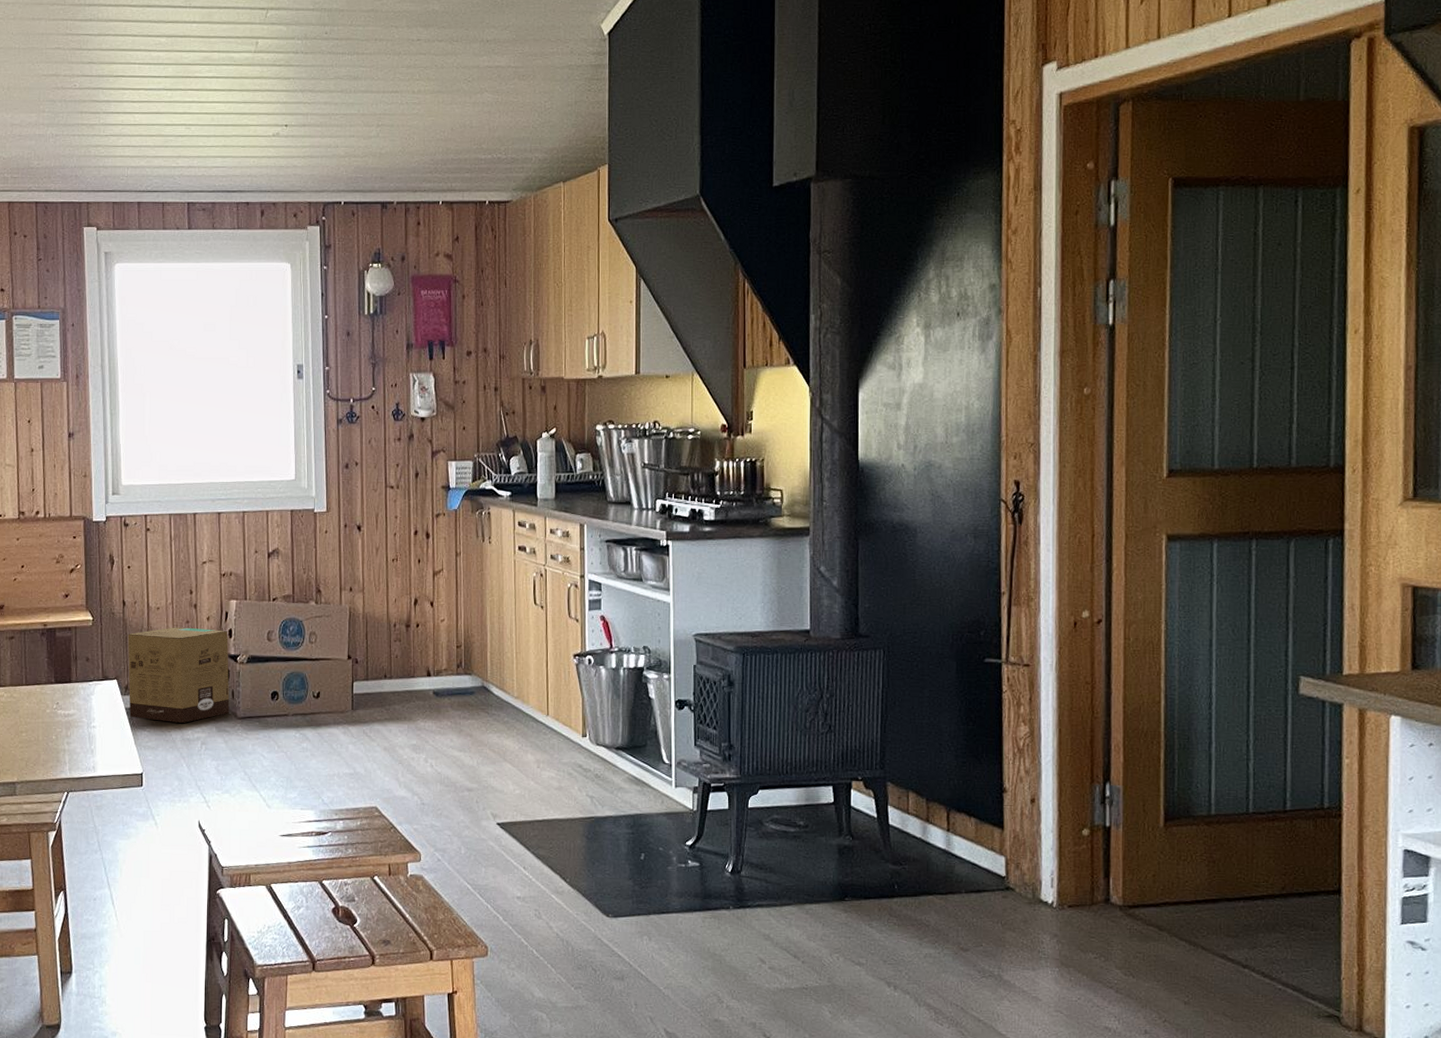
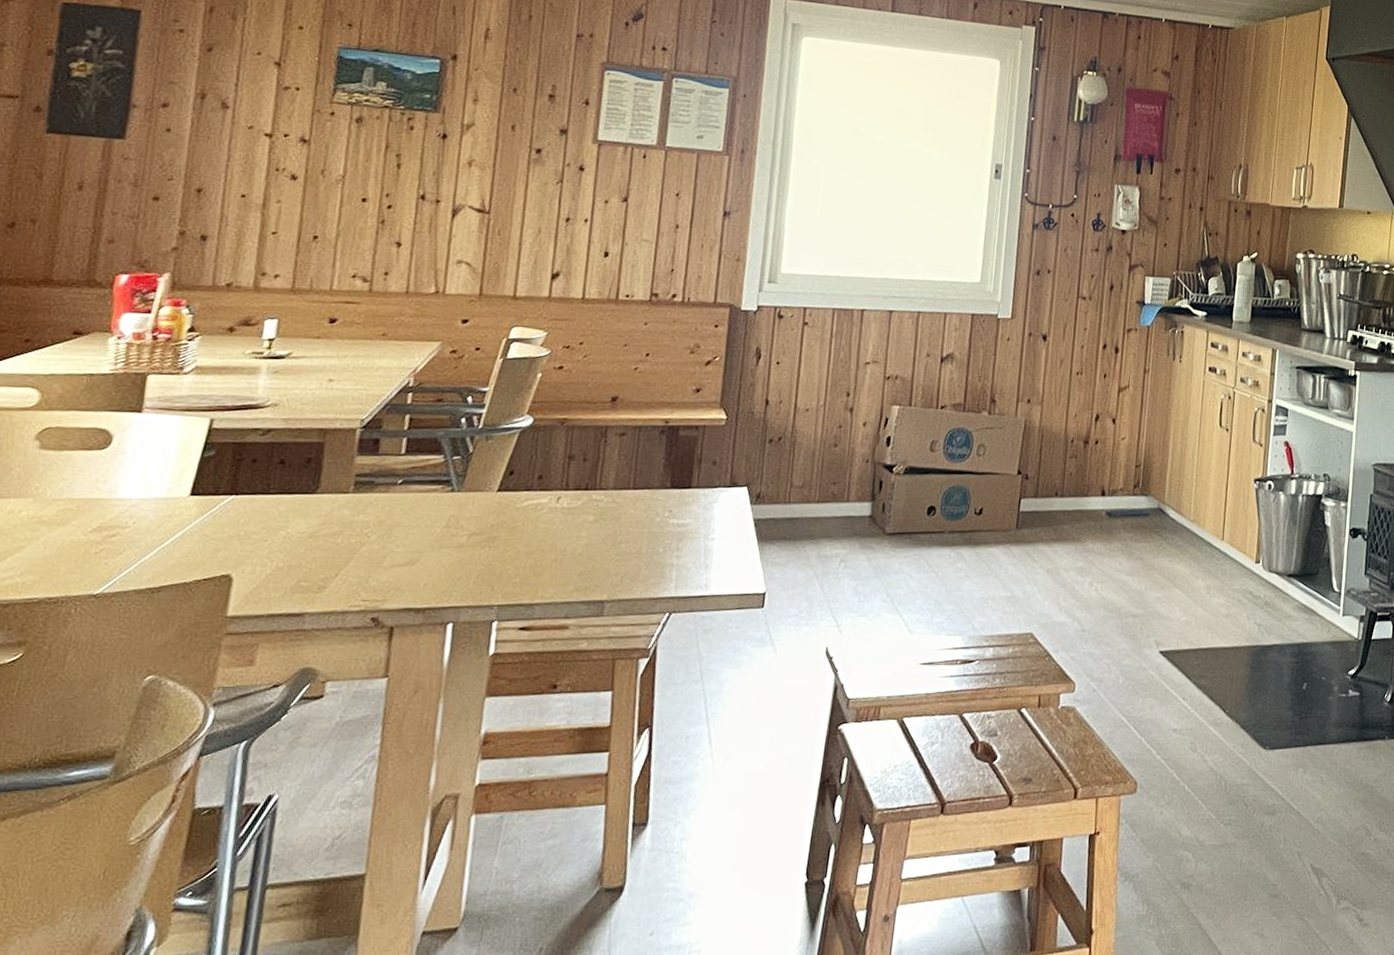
cardboard box: present [127,627,230,723] -> none [758,431,886,538]

